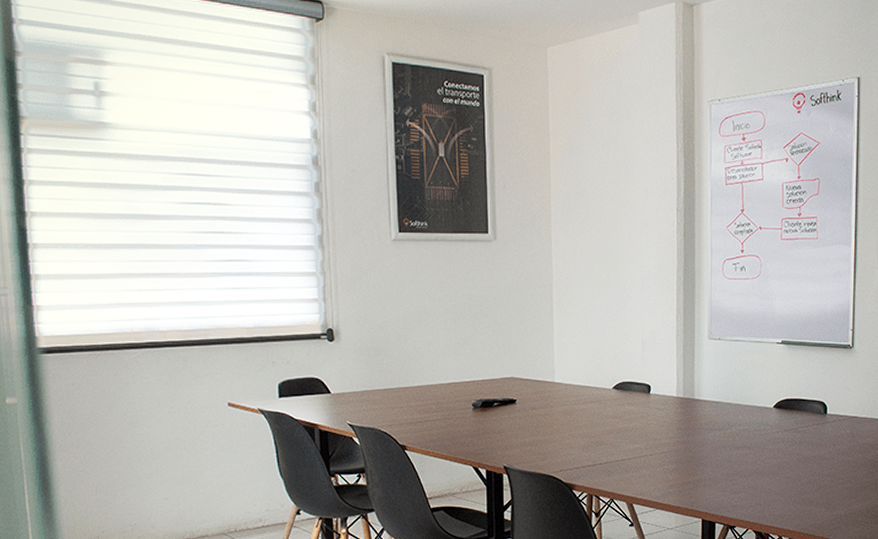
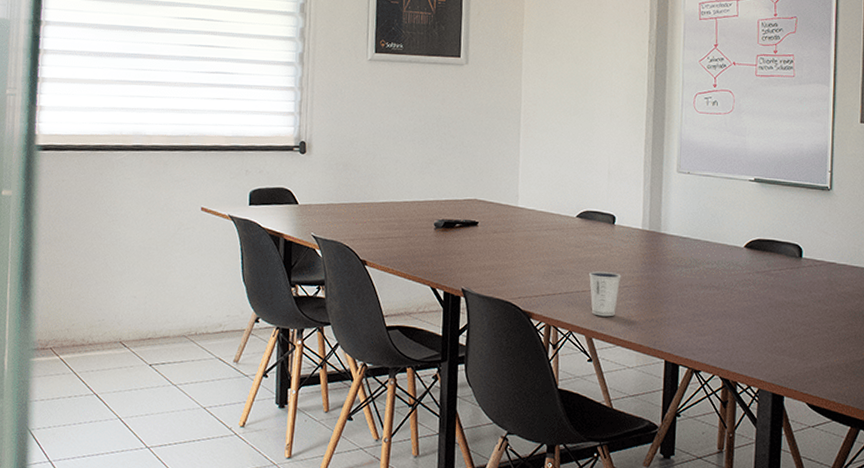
dixie cup: none [628,440,659,483] -> present [589,271,622,317]

